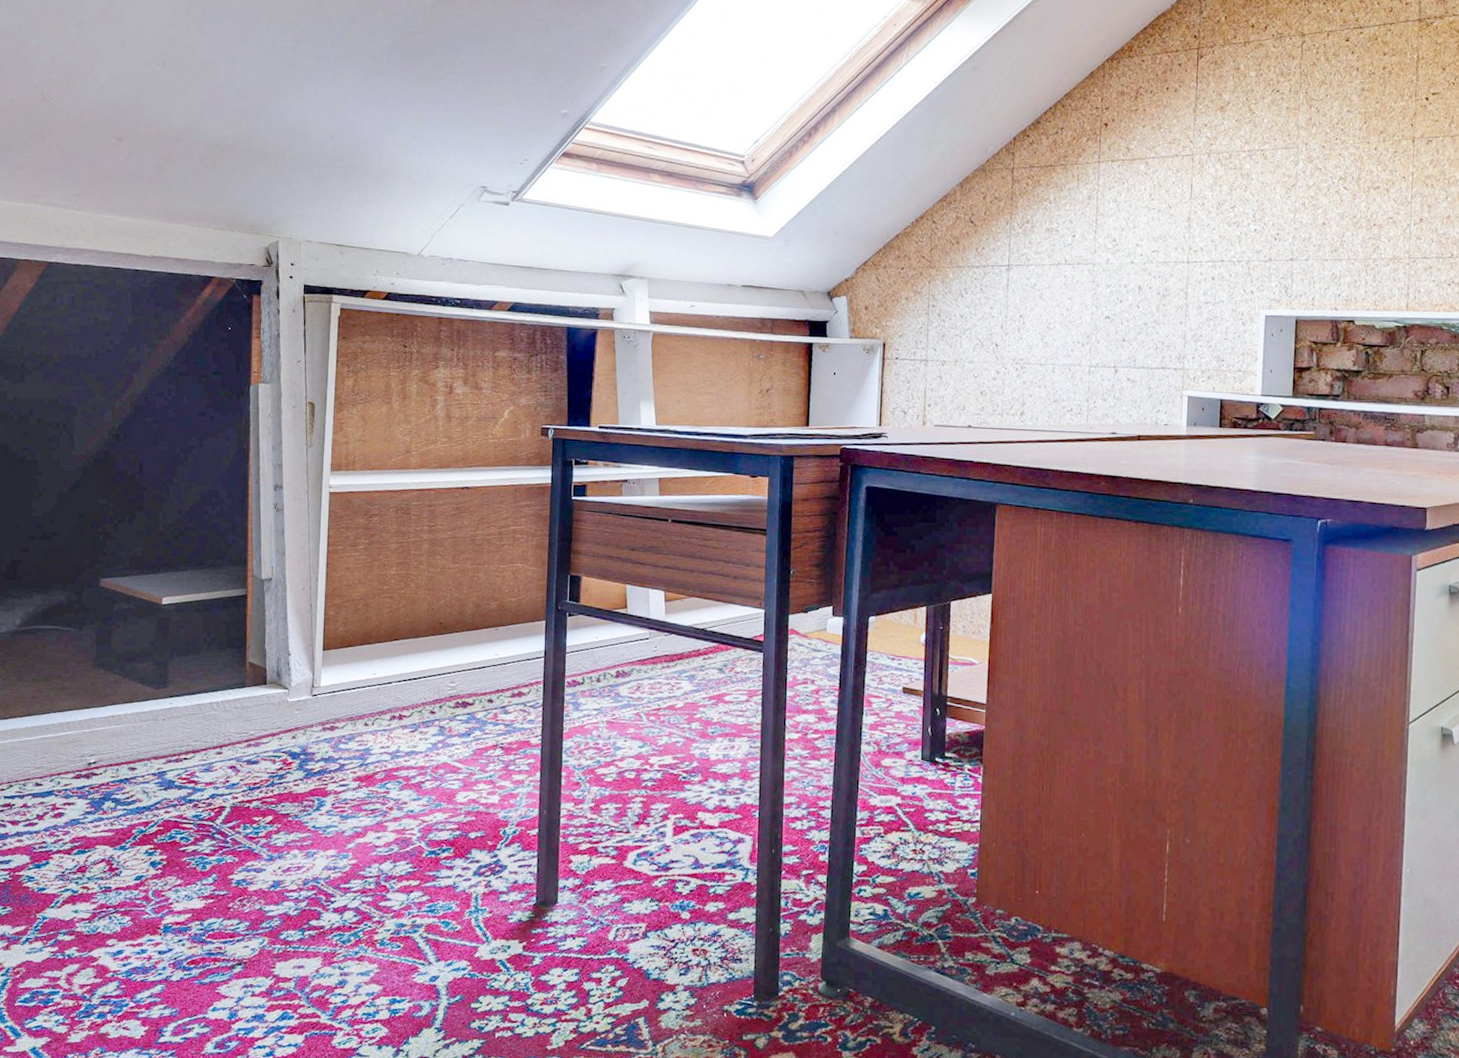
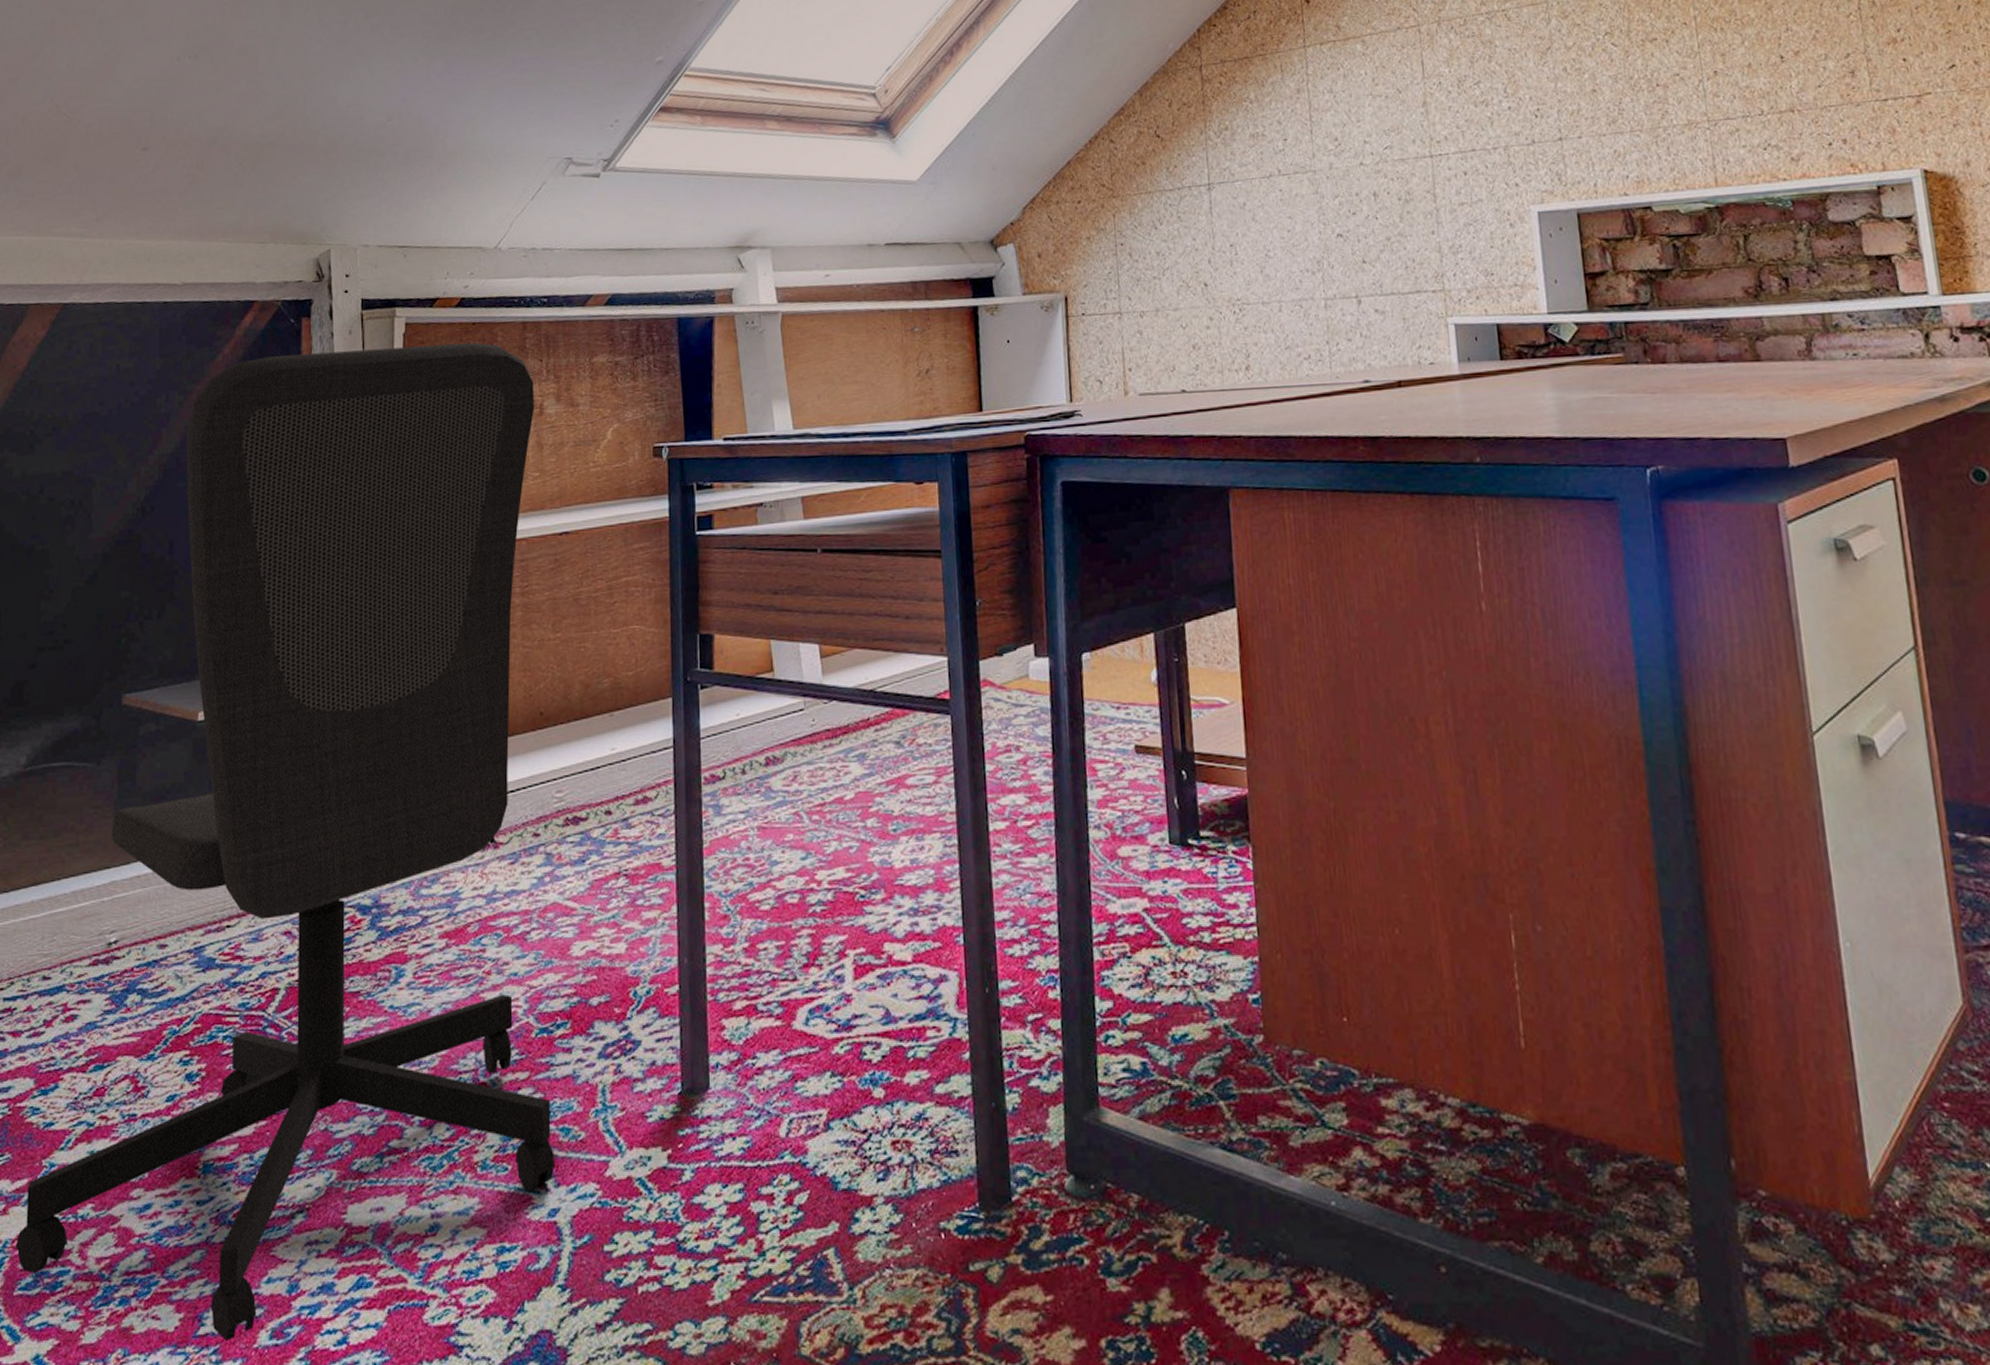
office chair: none [16,324,446,1049] -> present [15,342,556,1342]

